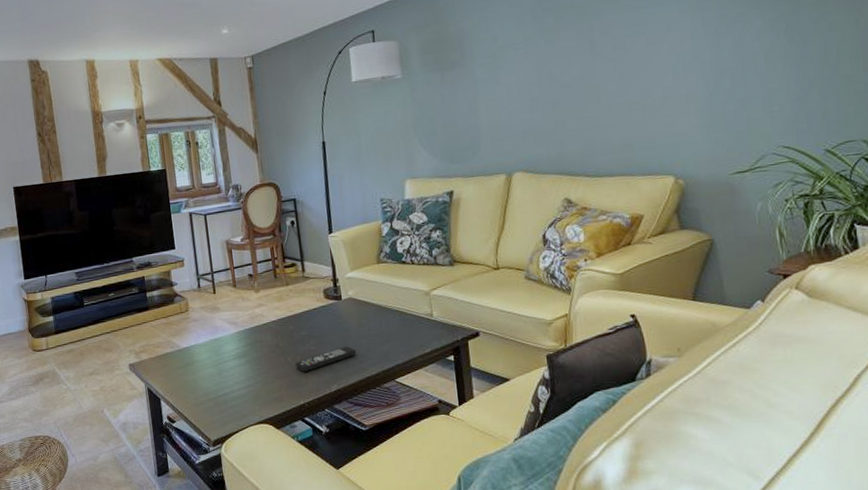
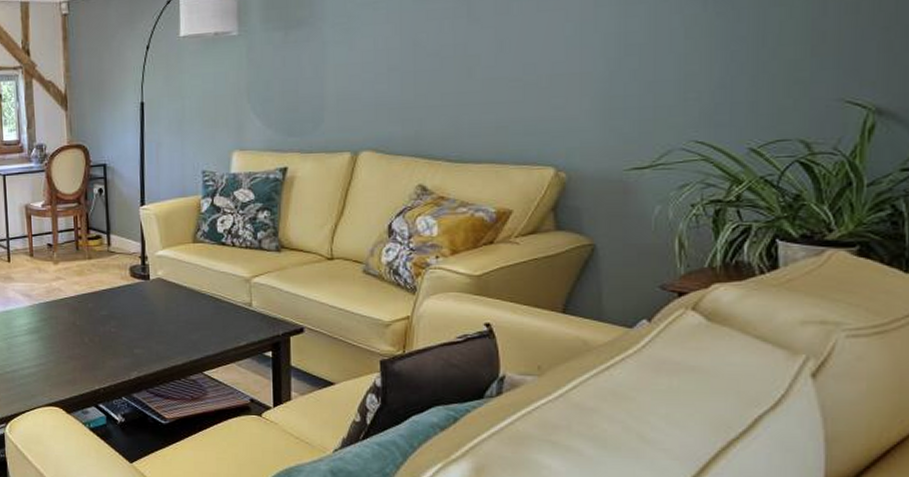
remote control: present [295,347,357,372] -> none [92,331,162,354]

